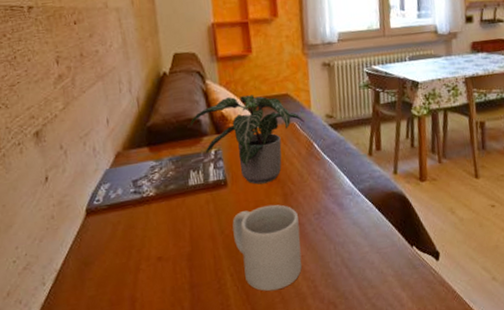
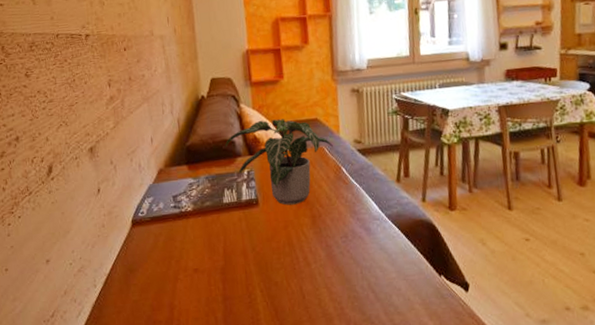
mug: present [232,204,302,292] -> none [263,225,329,310]

